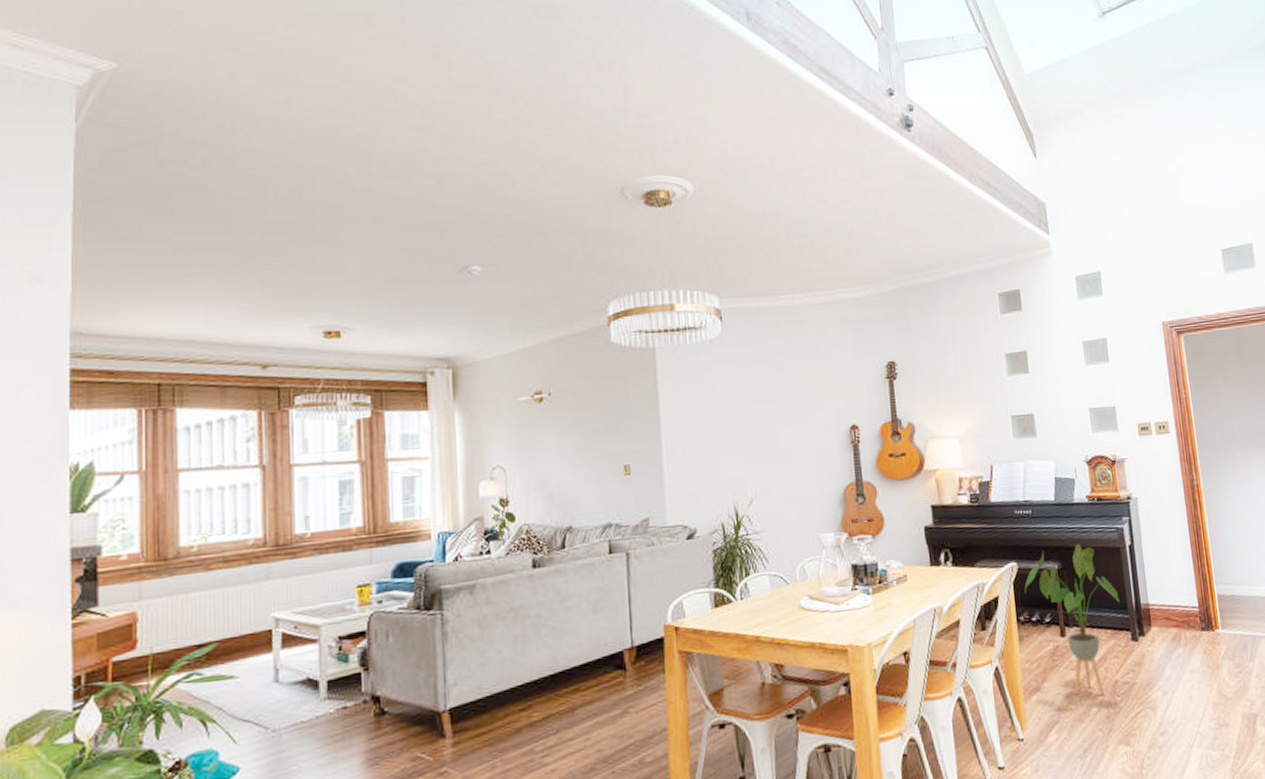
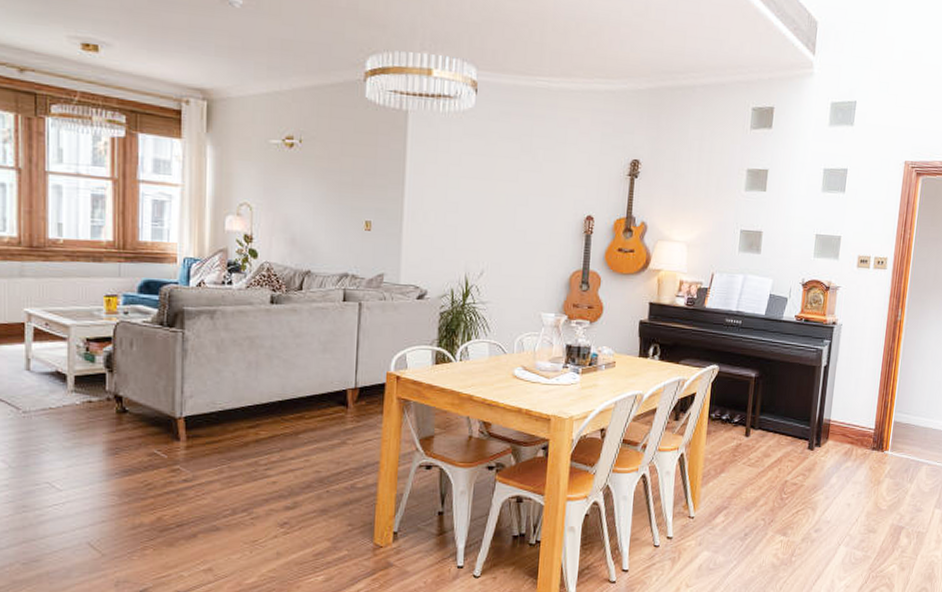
house plant: present [1024,544,1120,696] -> none [721,358,805,492]

